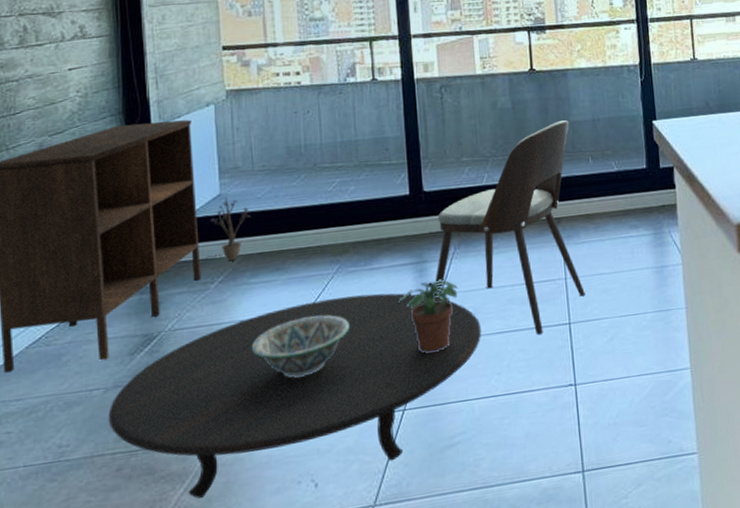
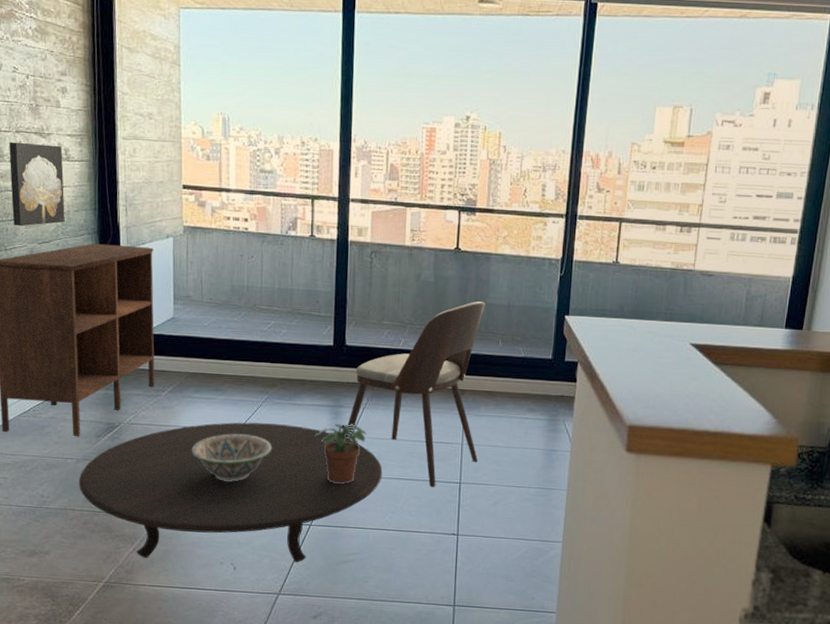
wall art: none [11,23,82,120] -> present [9,142,65,227]
decorative plant: present [205,197,250,261] -> none [159,321,197,376]

